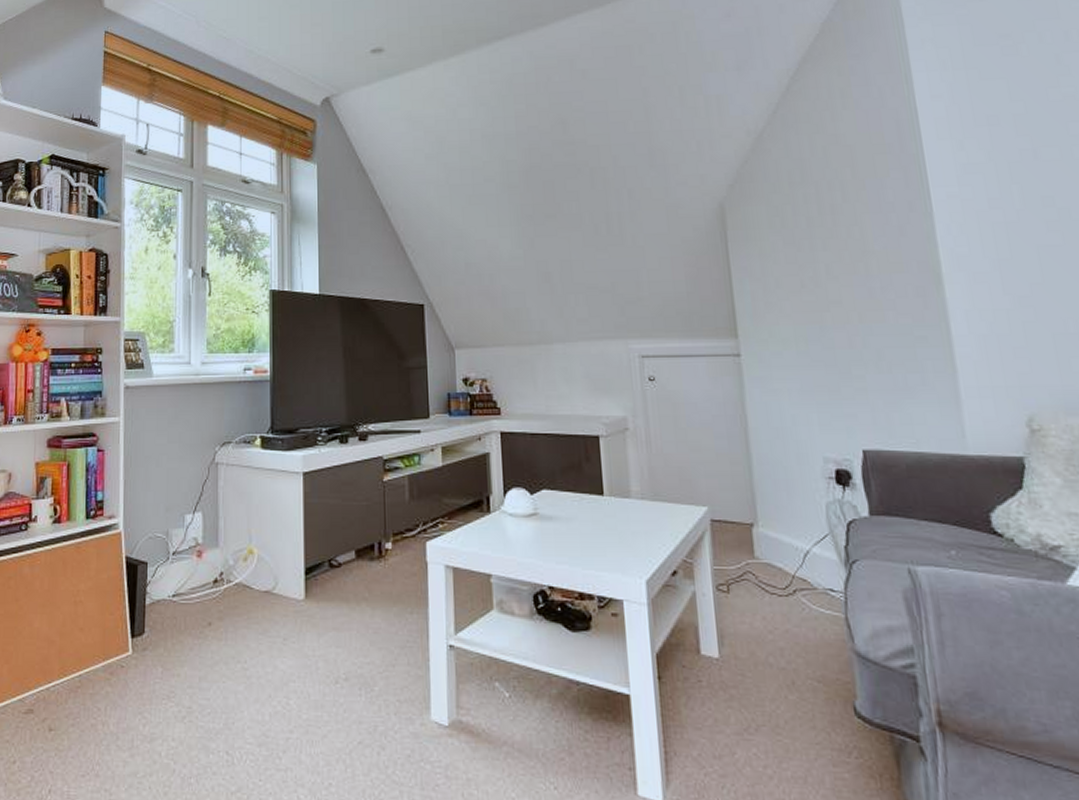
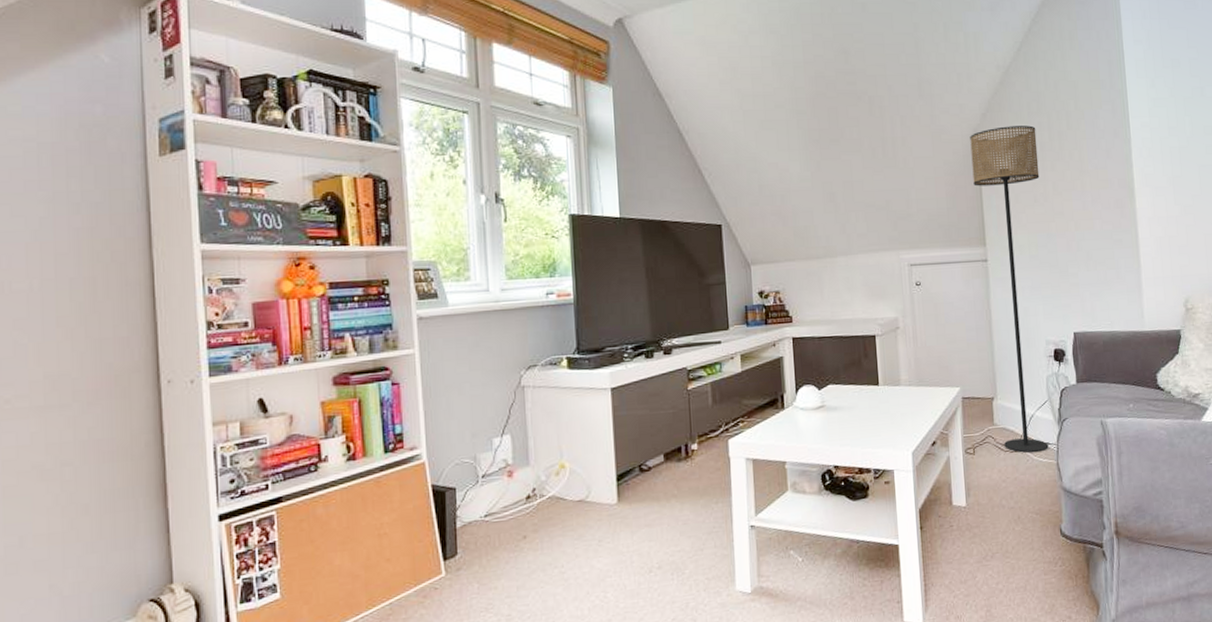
floor lamp: none [714,198,833,601] -> present [970,125,1049,453]

